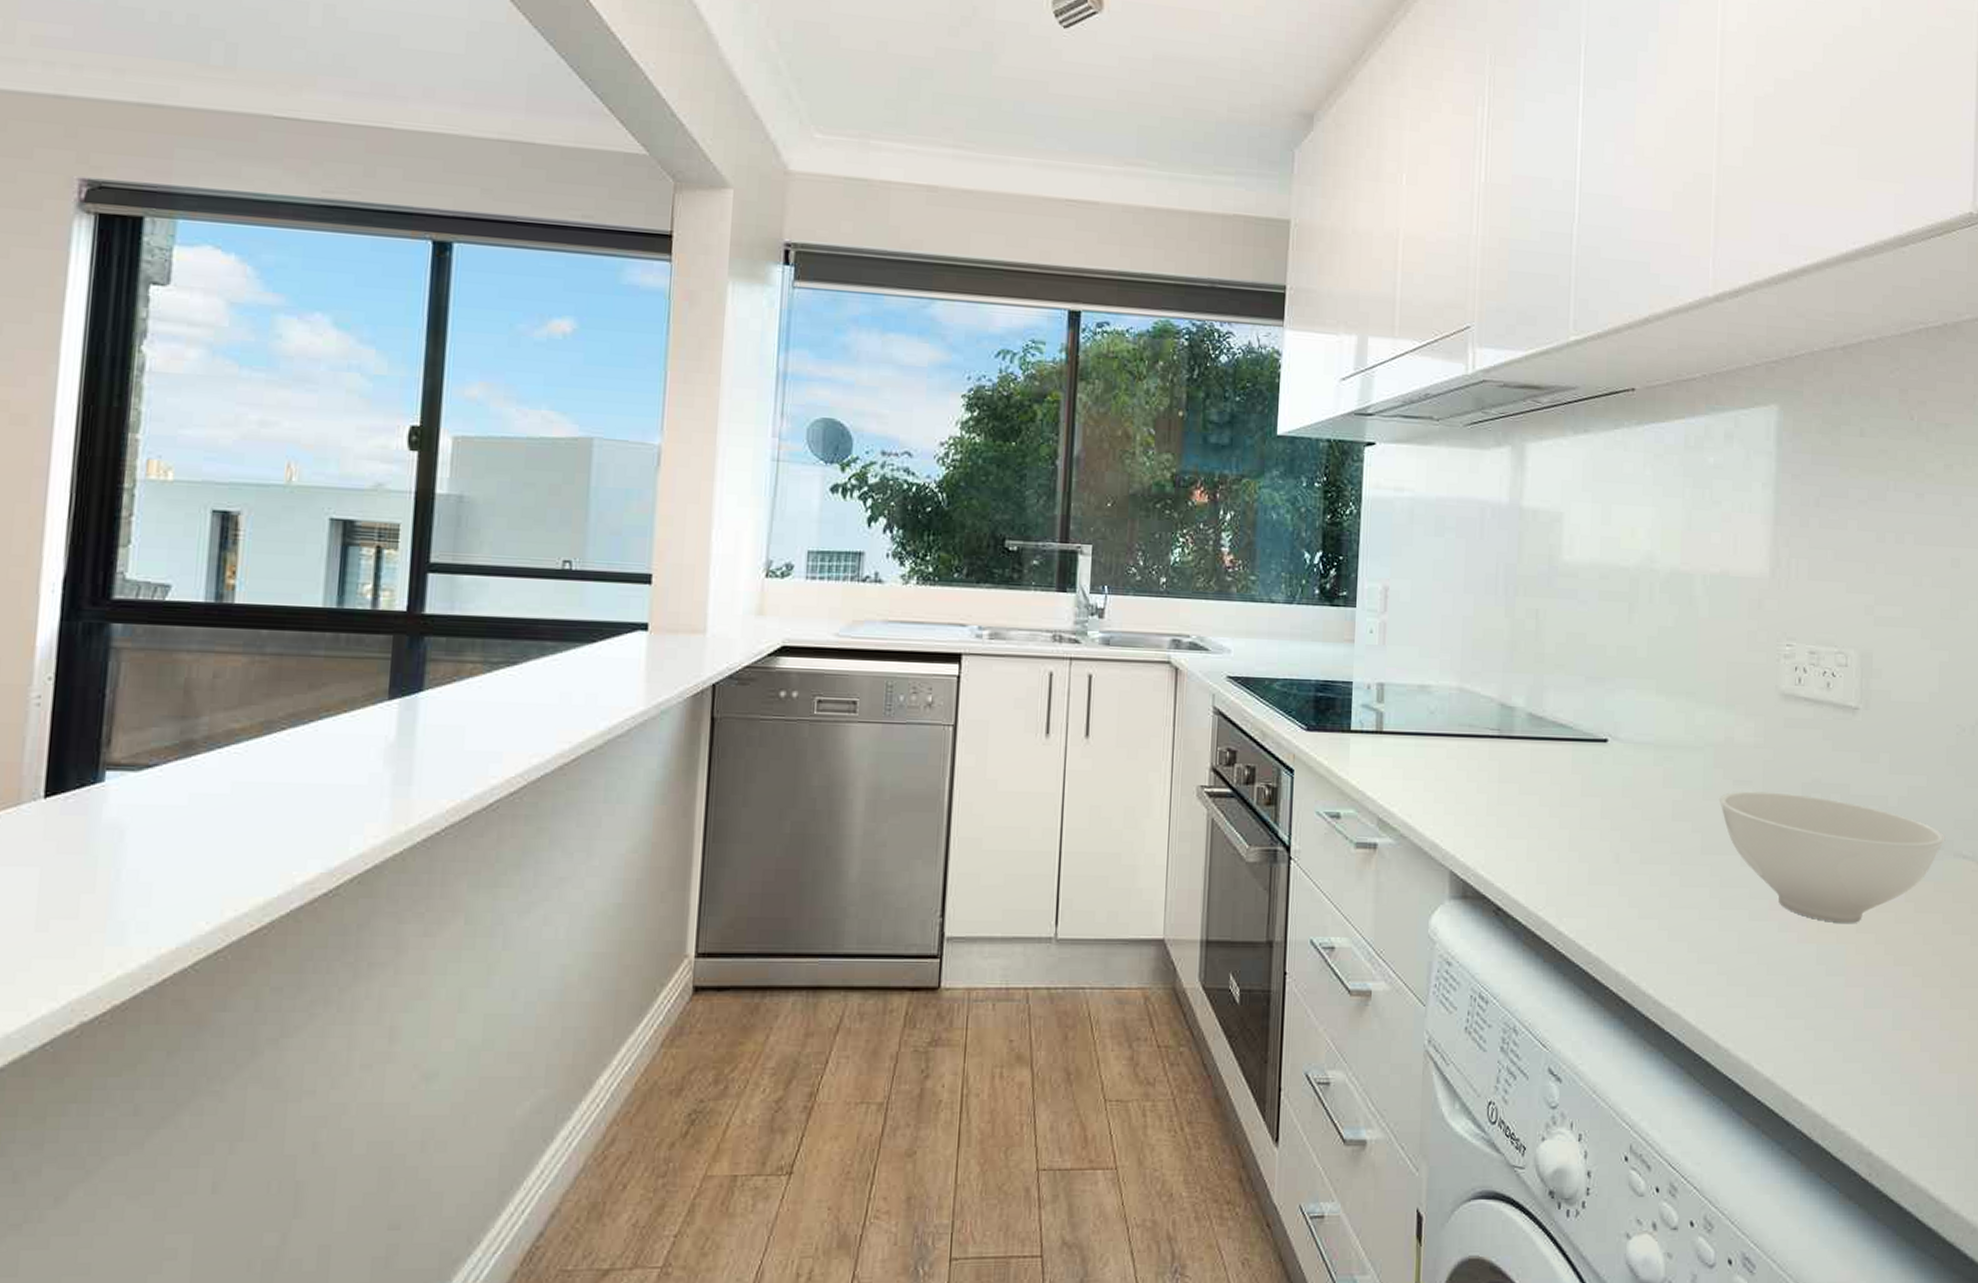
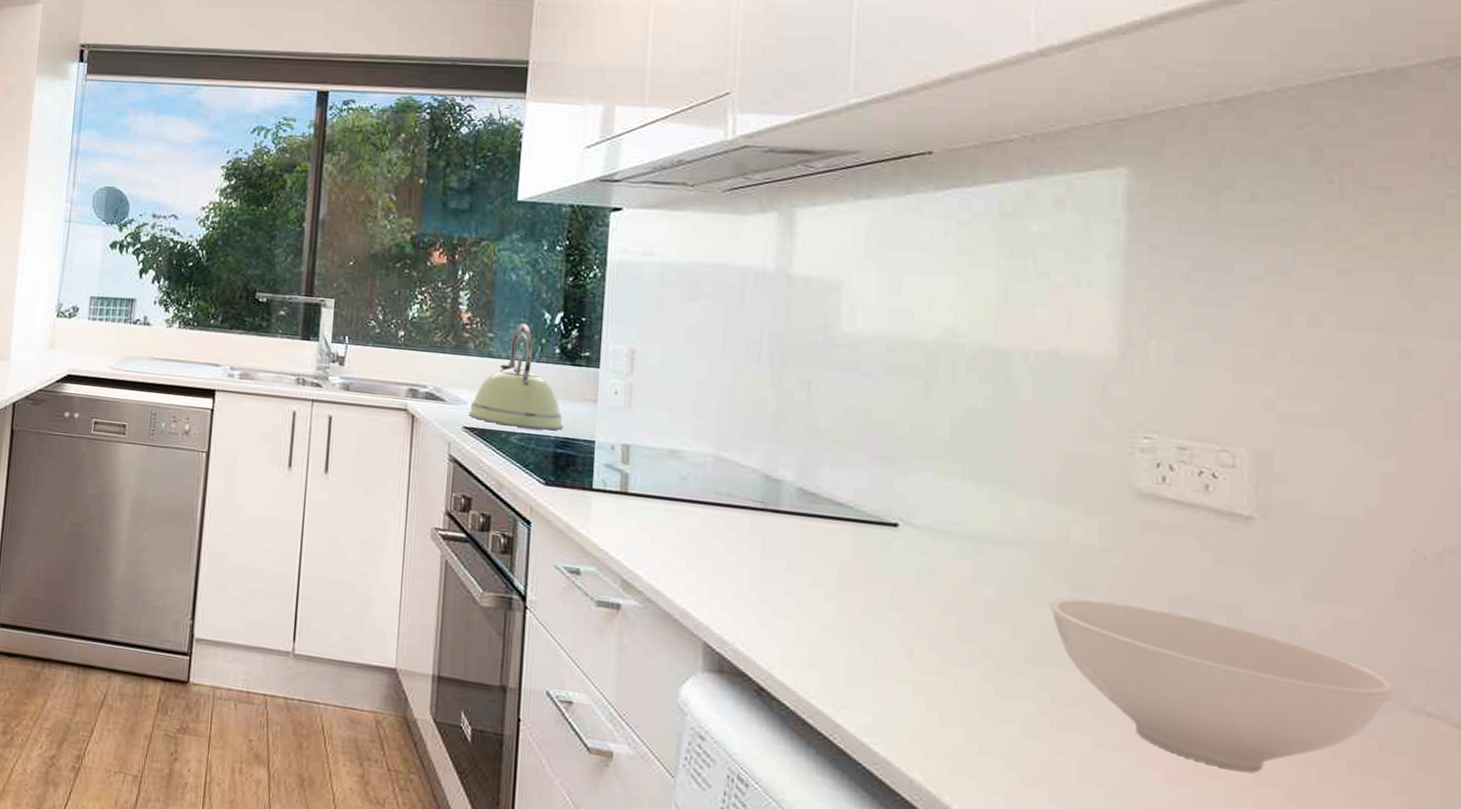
kettle: none [1232,564,1324,674] -> present [468,323,564,431]

